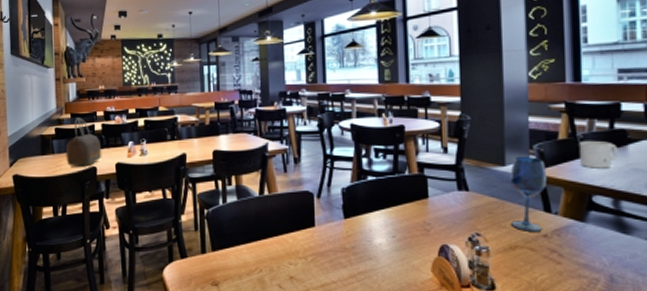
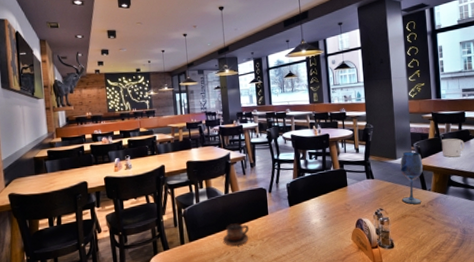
handbag: present [65,117,102,166] -> none [58,140,92,182]
cup: none [255,234,288,262] -> present [223,223,249,246]

